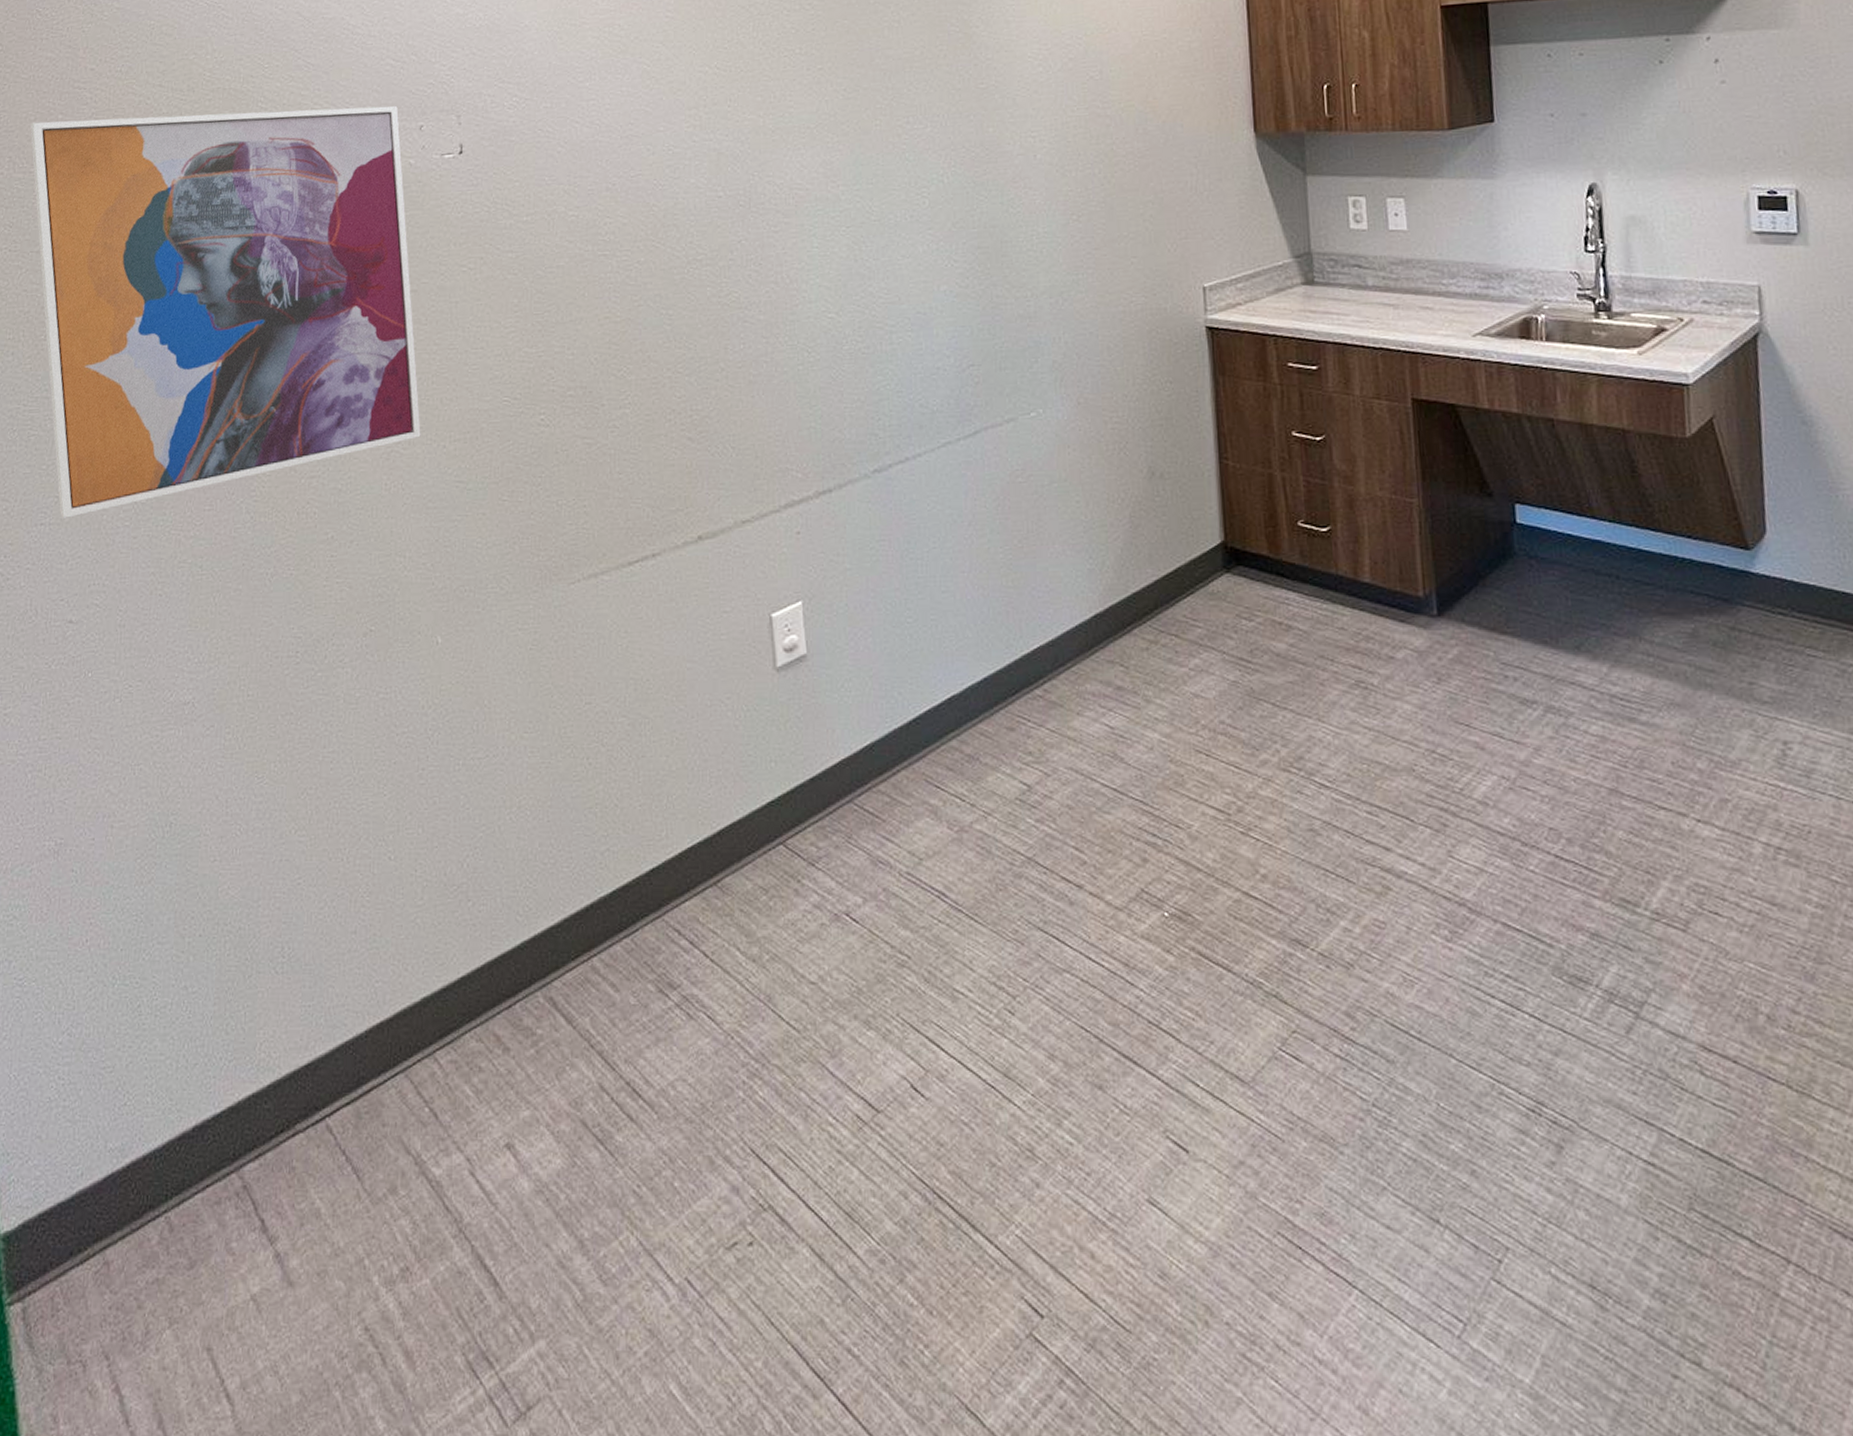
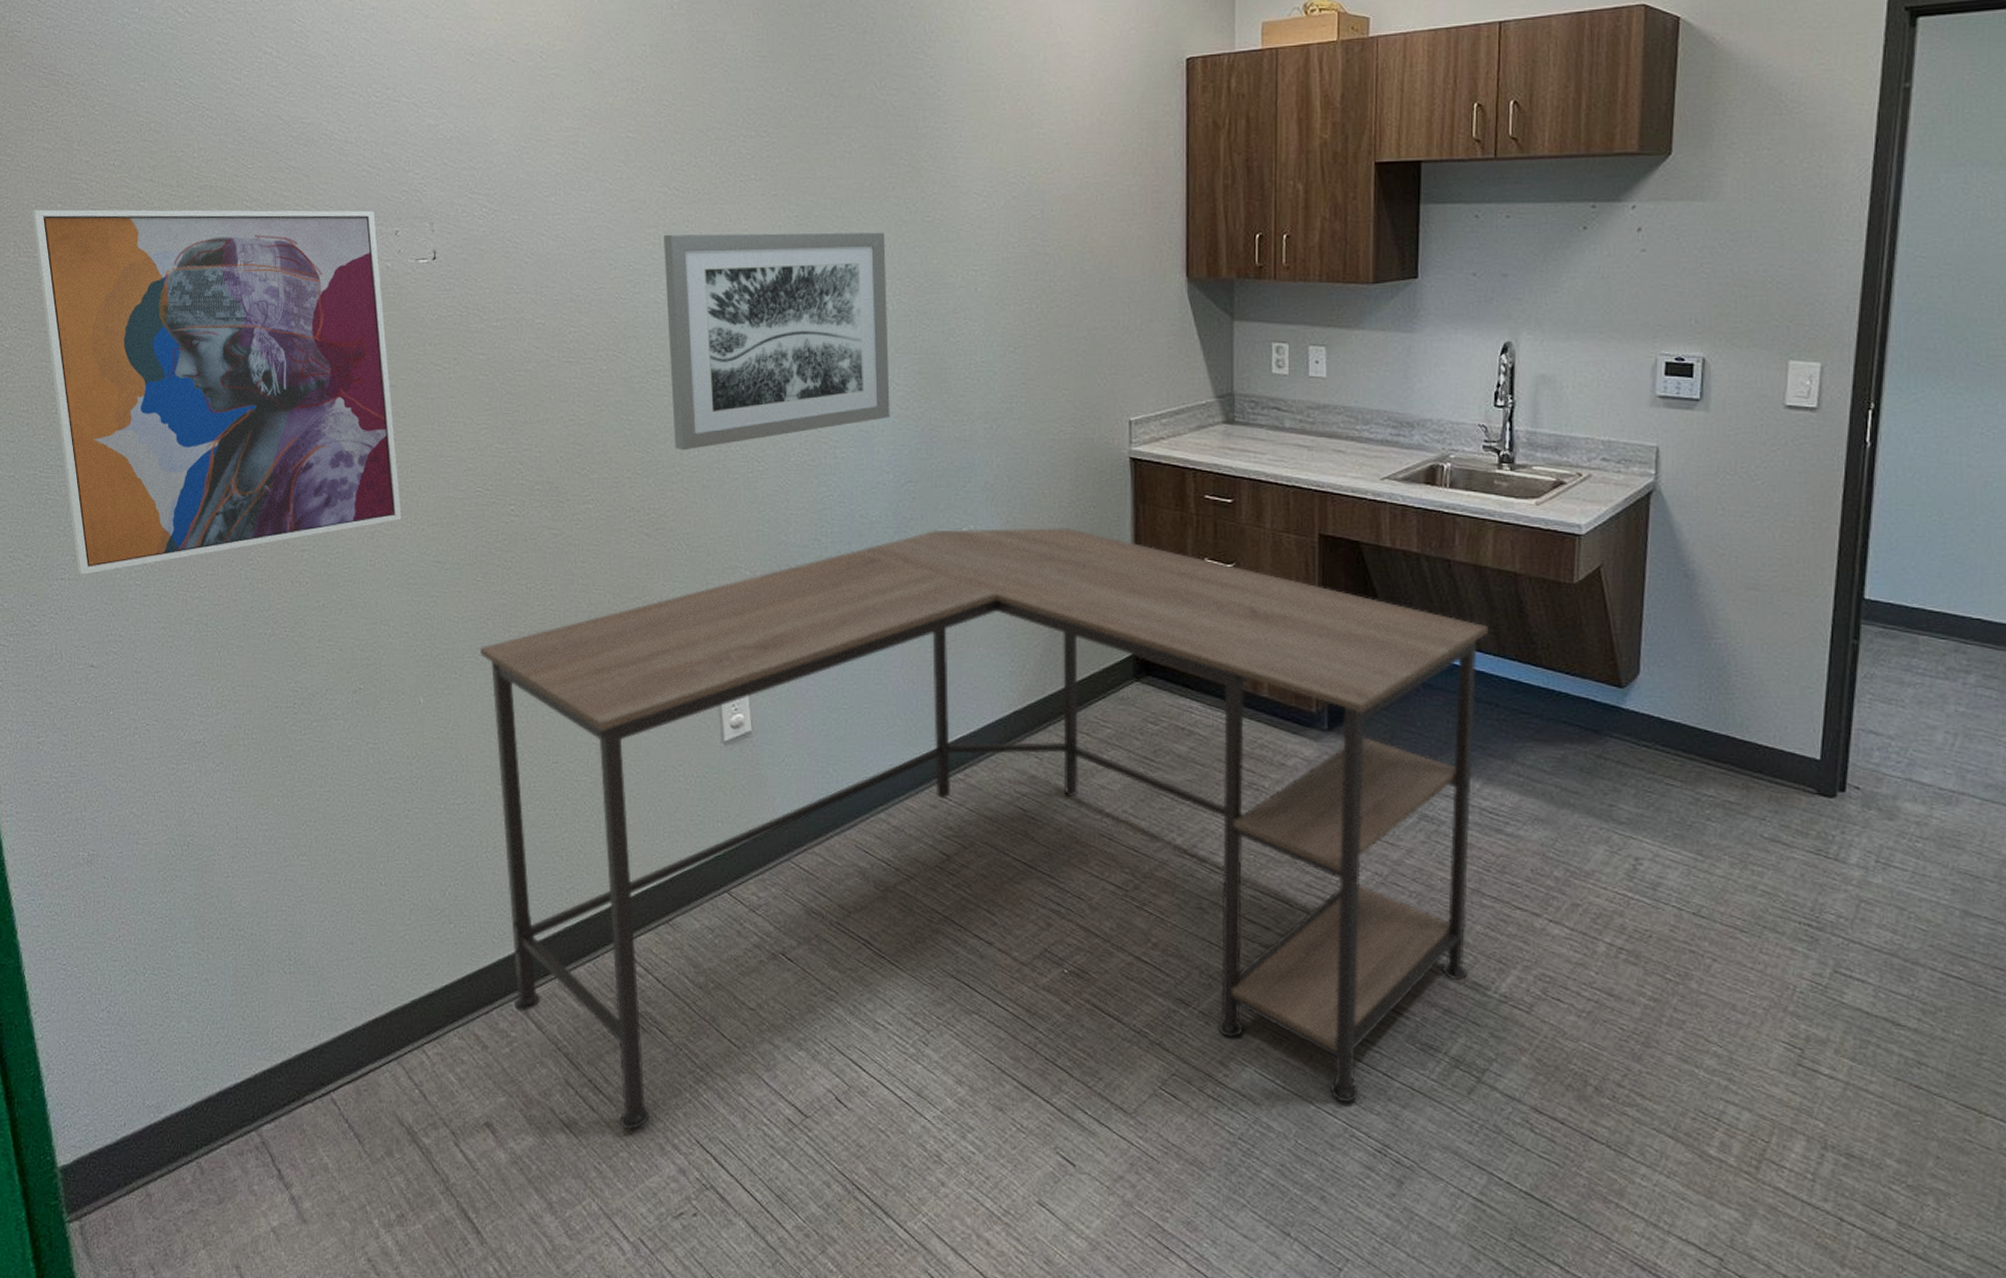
desk: none [504,406,1613,1142] -> present [479,528,1488,1131]
wall art: none [705,102,949,345] -> present [664,232,890,451]

